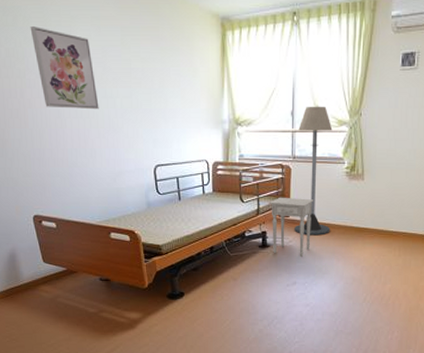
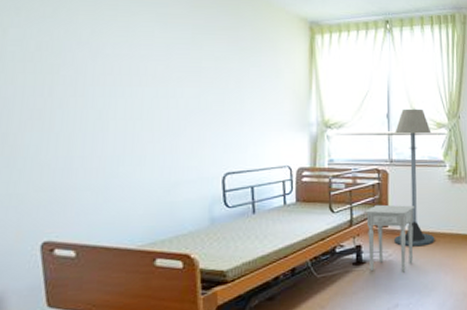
wall art: present [30,27,99,110] -> none [74,20,157,111]

